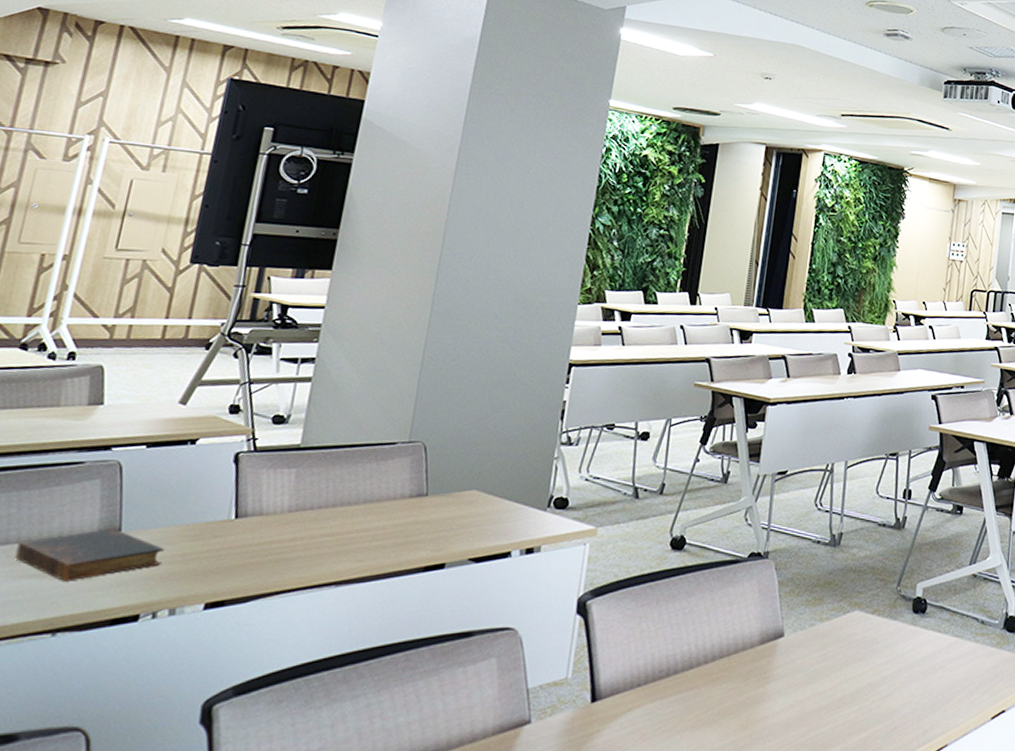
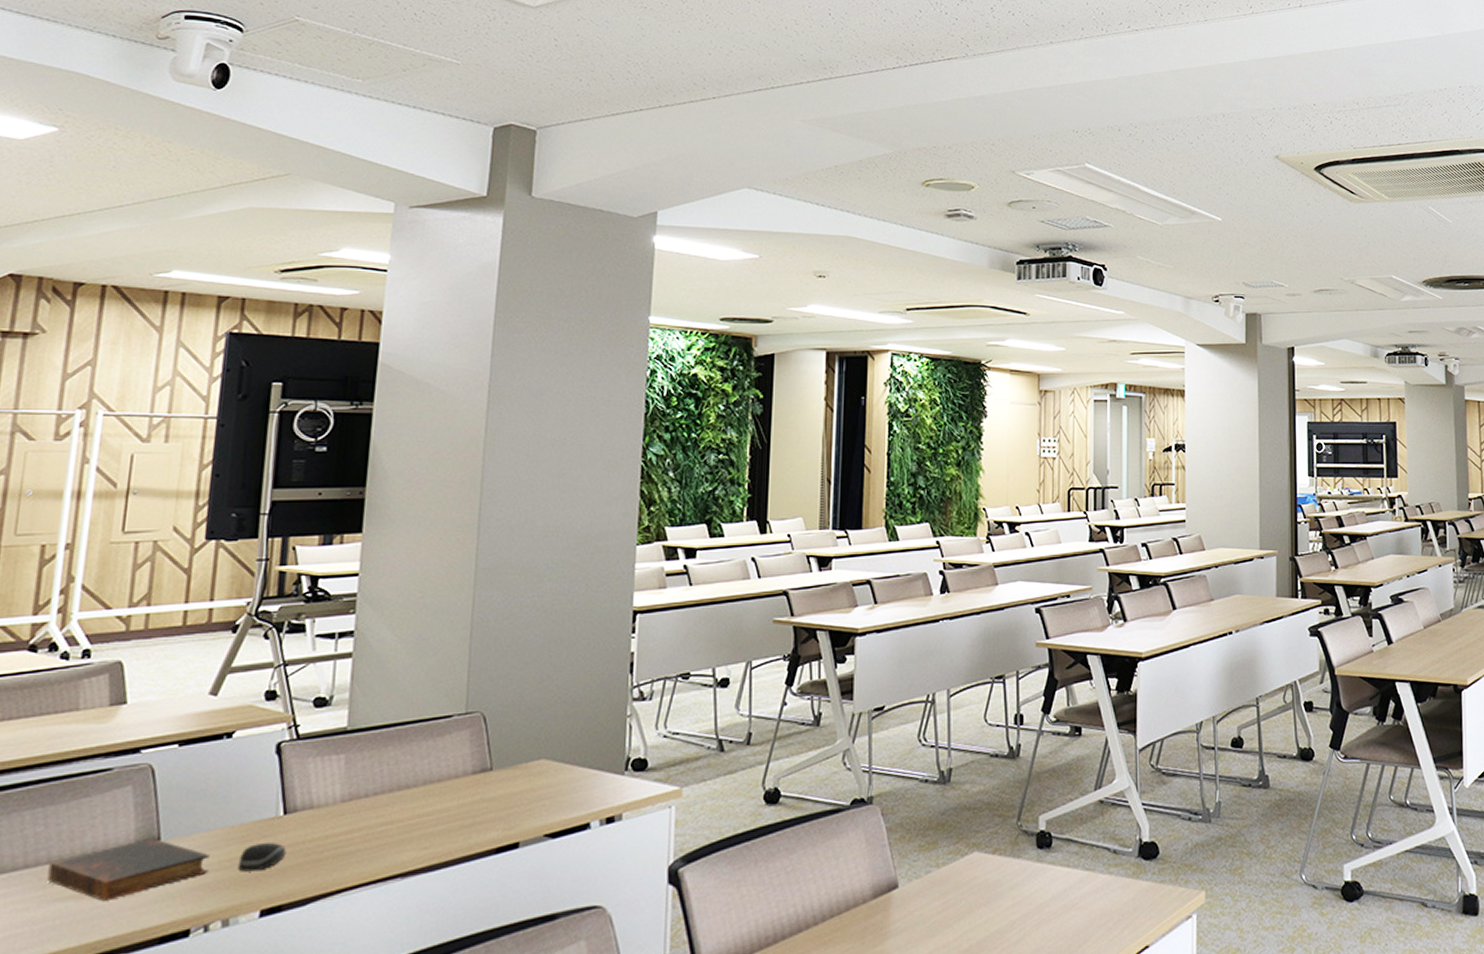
computer mouse: none [188,543,234,568] -> present [237,843,287,872]

